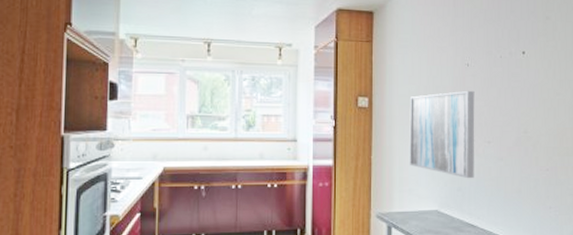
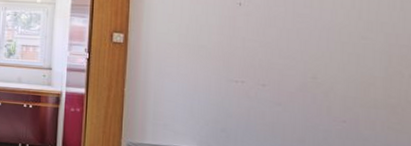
wall art: present [409,90,475,179] -> none [166,30,247,122]

